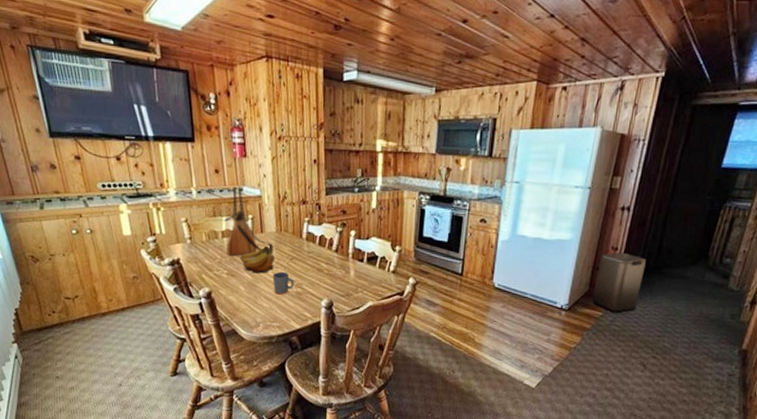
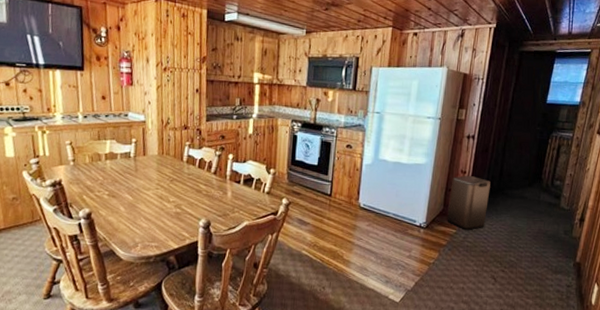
tote bag: present [224,186,273,256] -> none [108,111,155,178]
fruit: present [240,245,275,274] -> none [122,167,156,195]
mug: present [272,271,295,295] -> none [152,192,174,215]

